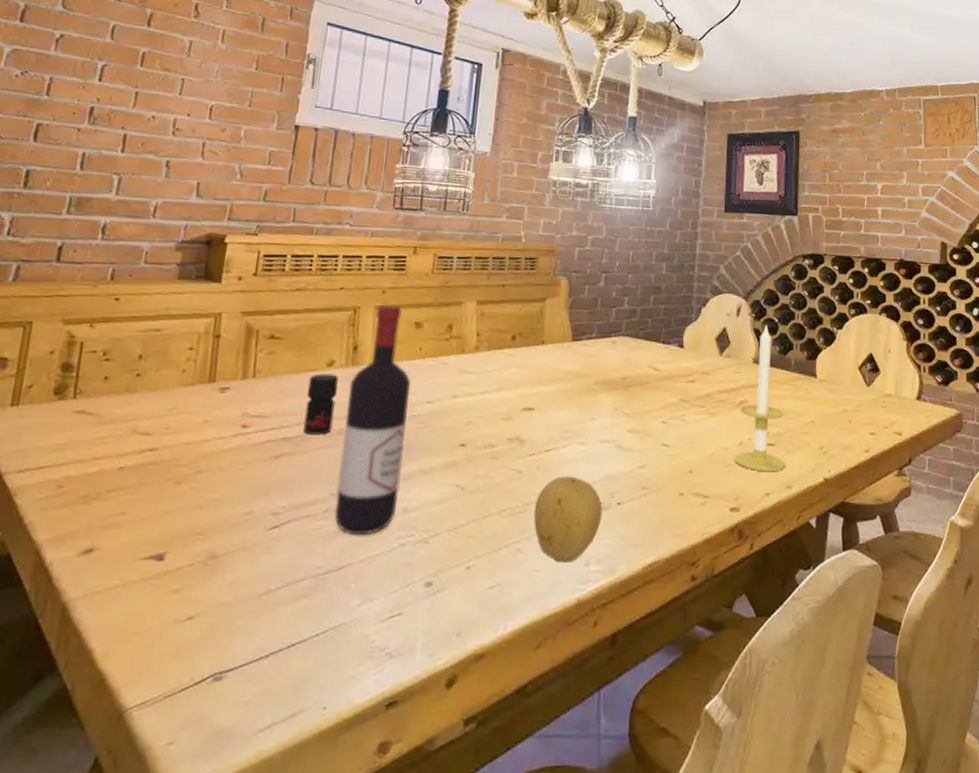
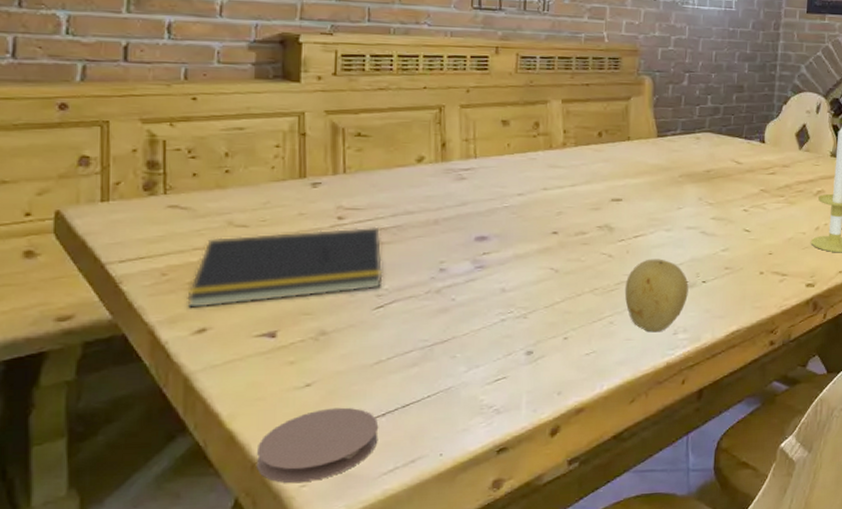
notepad: none [78,436,284,526] -> present [187,226,383,309]
coaster: none [123,646,260,740] -> present [257,407,379,484]
jar: present [303,373,338,435] -> none [399,169,429,225]
wine bottle: present [334,304,411,536] -> none [436,103,502,313]

